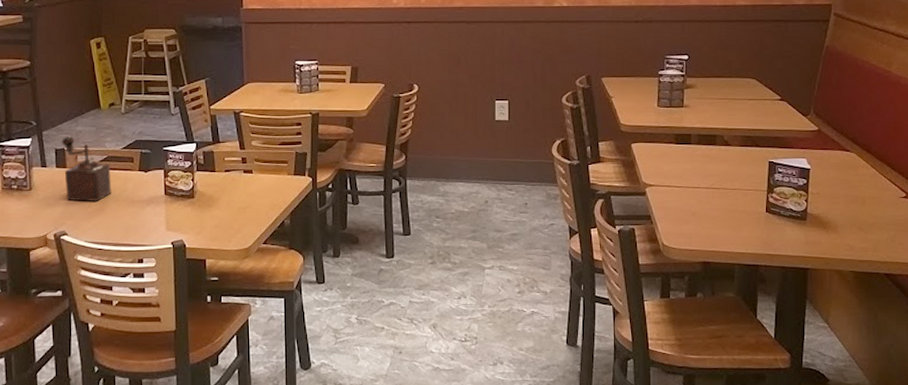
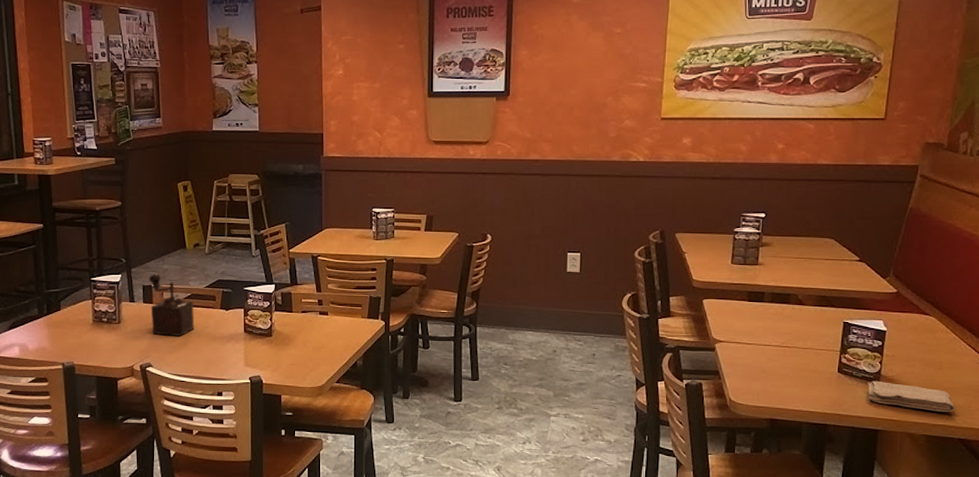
washcloth: none [795,218,879,248] -> present [867,380,955,413]

